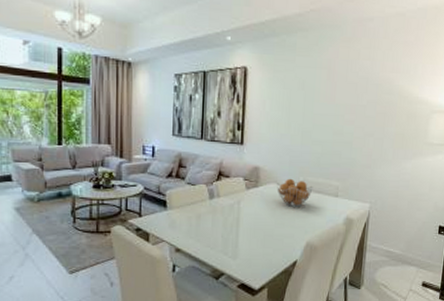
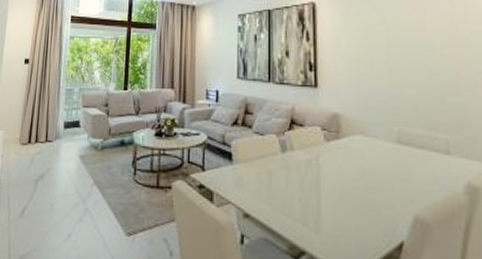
fruit basket: present [277,178,313,207] -> none [364,128,413,167]

